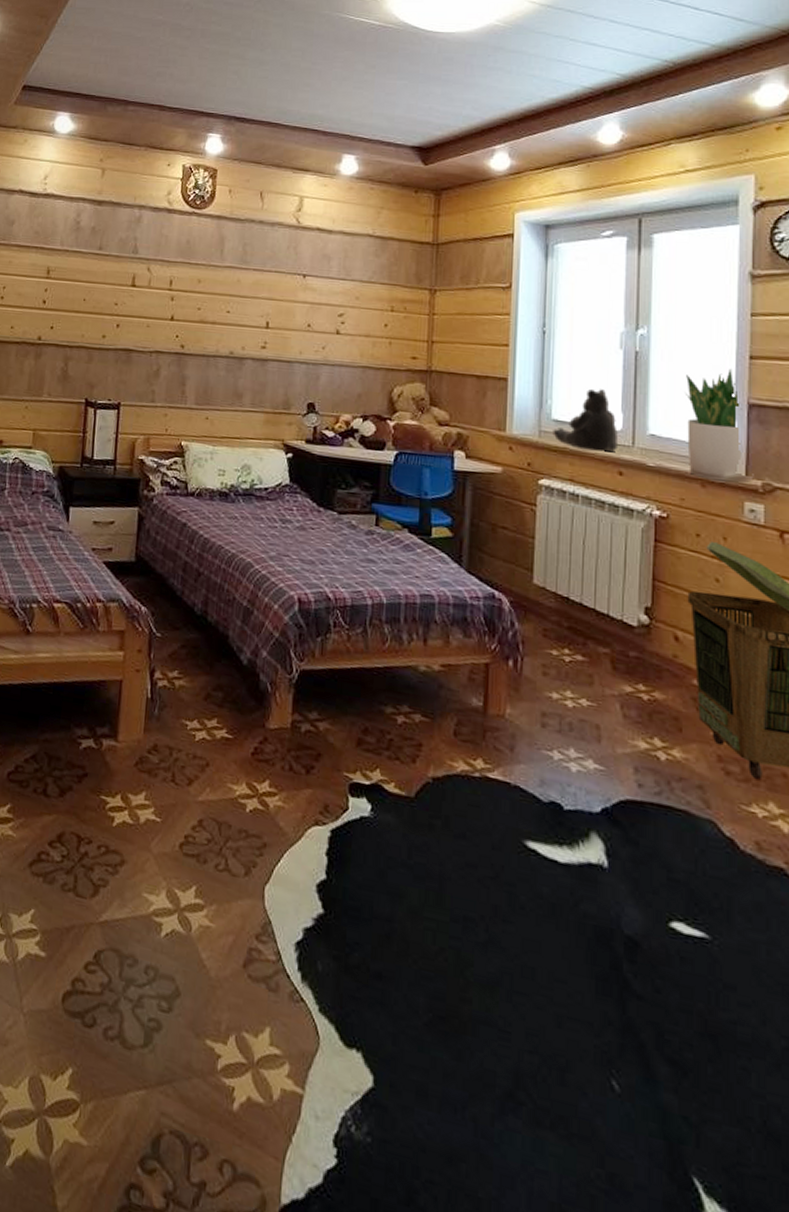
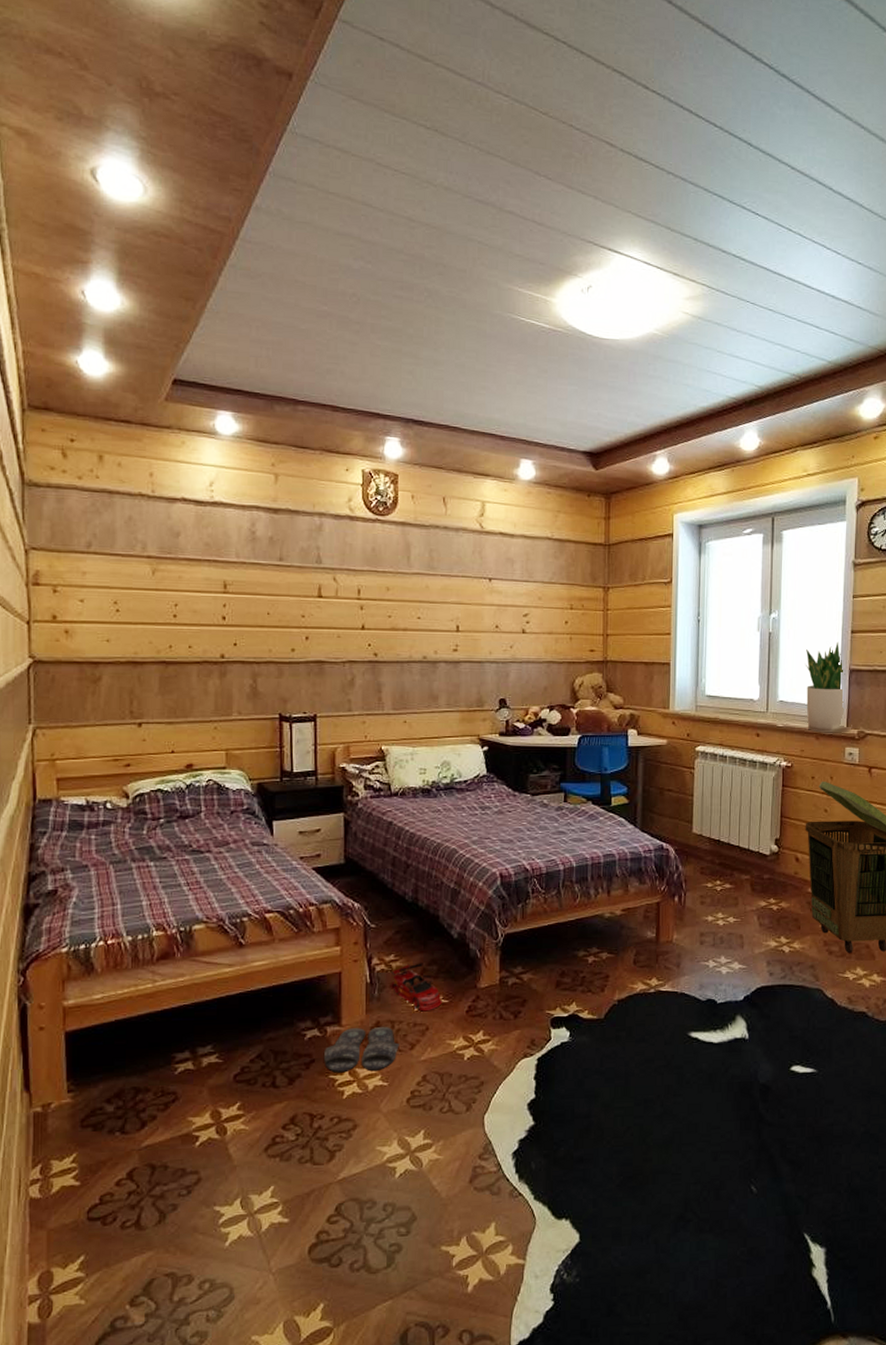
slippers: none [97,746,176,802] -> present [324,1026,399,1073]
toy car: none [171,685,226,745] -> present [390,963,442,1012]
plush toy: present [551,389,619,452] -> none [705,666,757,718]

